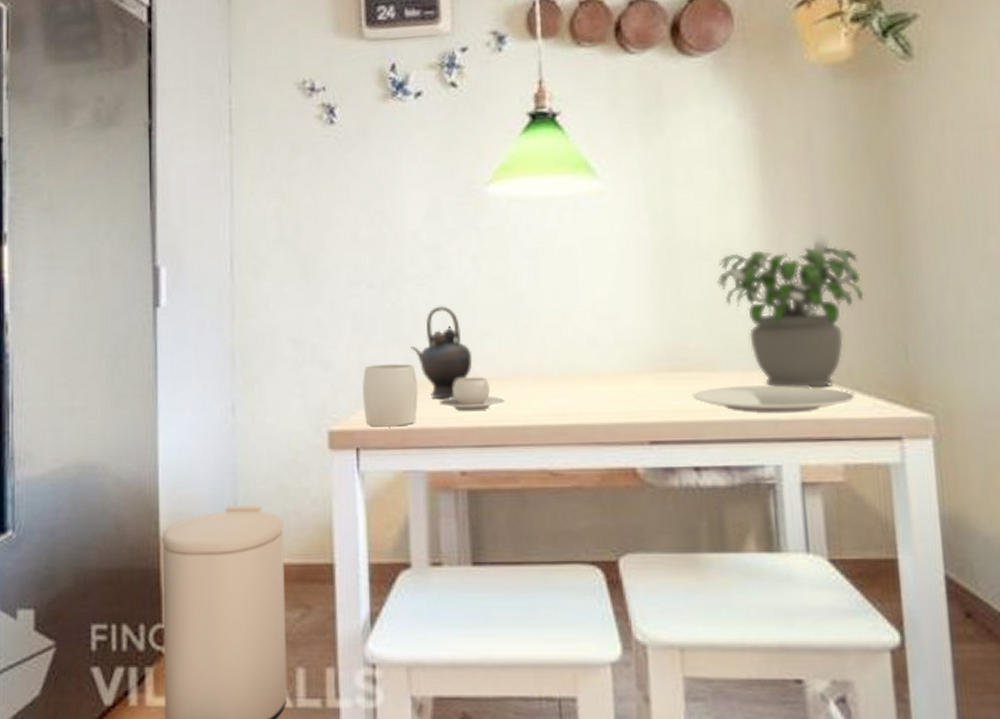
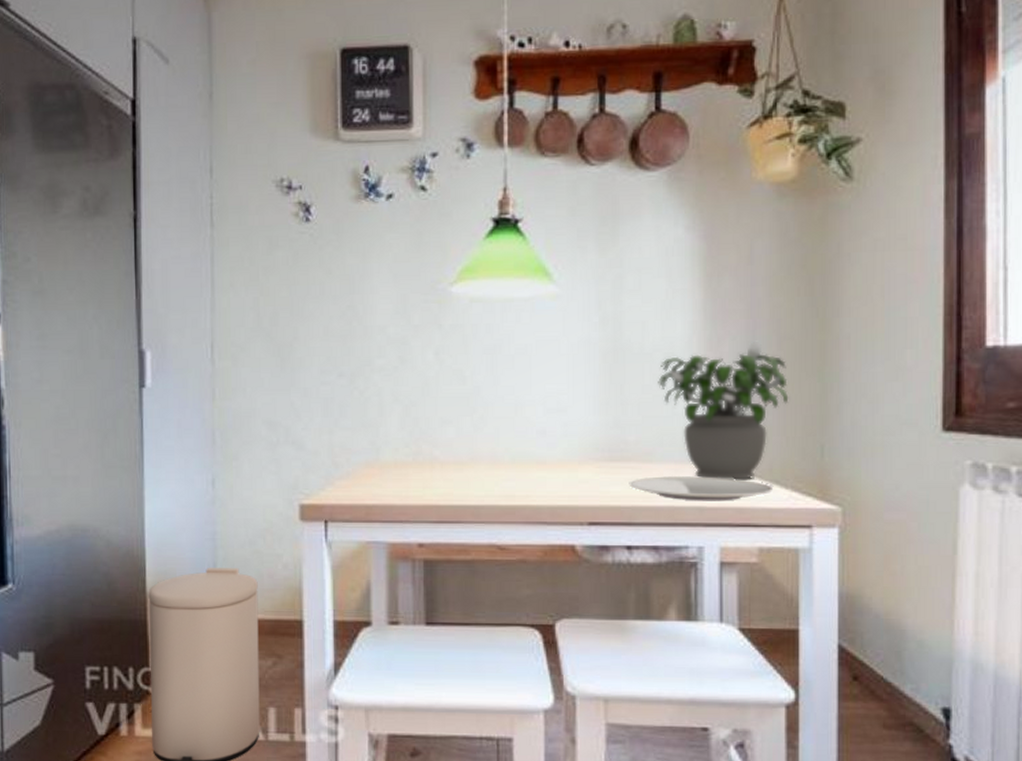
mug: present [362,364,418,427] -> none [331,447,382,503]
teapot: present [411,306,473,400] -> none [376,395,432,480]
teacup: present [439,377,504,412] -> none [401,461,460,491]

